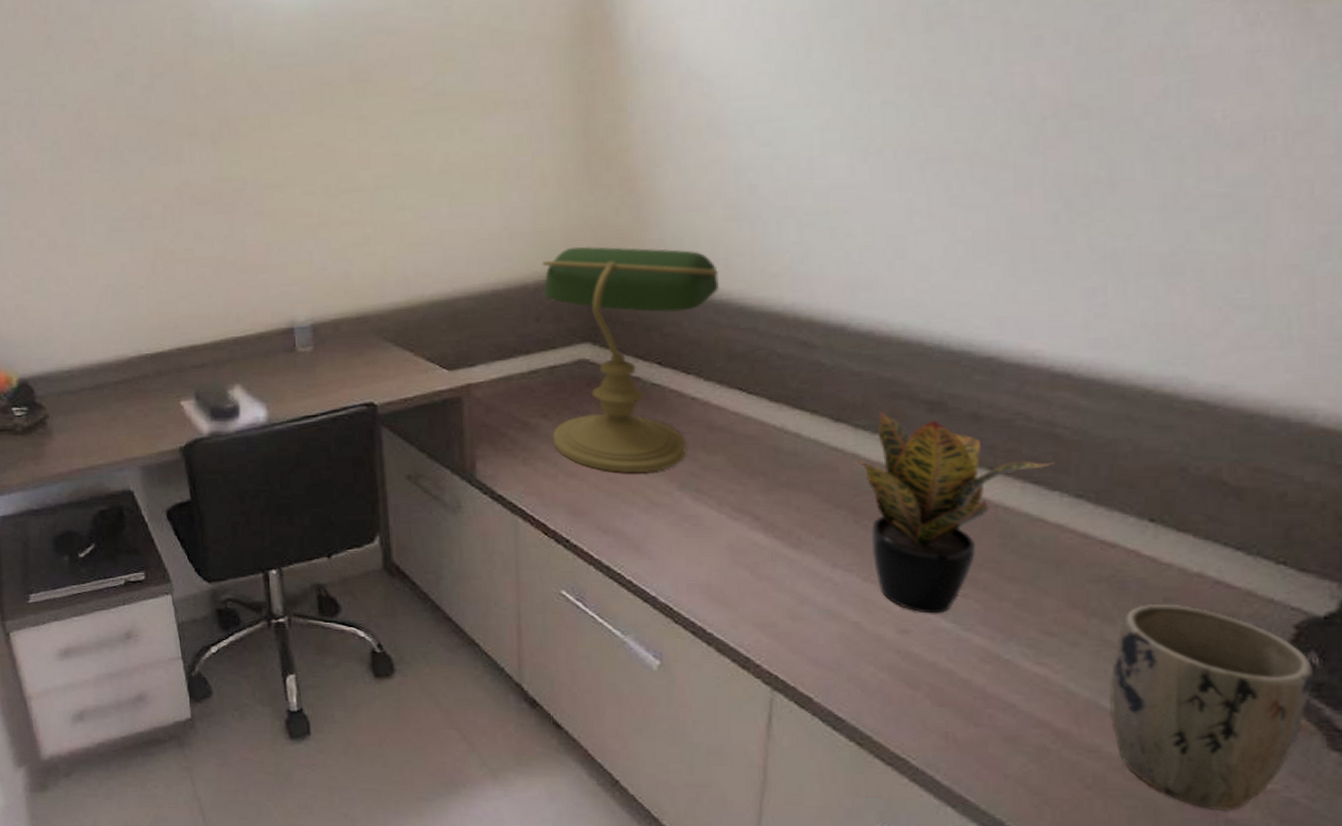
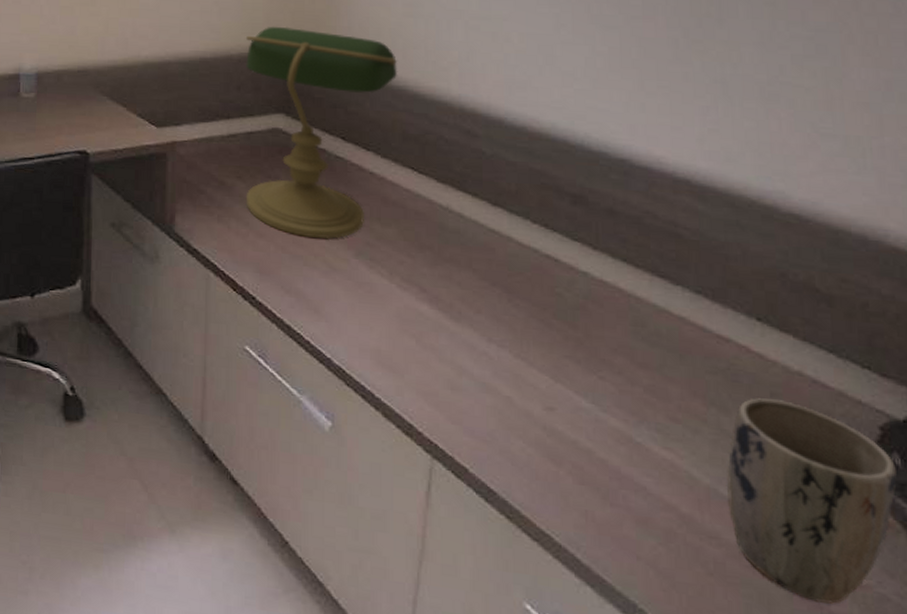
potted plant: present [856,411,1054,614] -> none [510,199,677,394]

